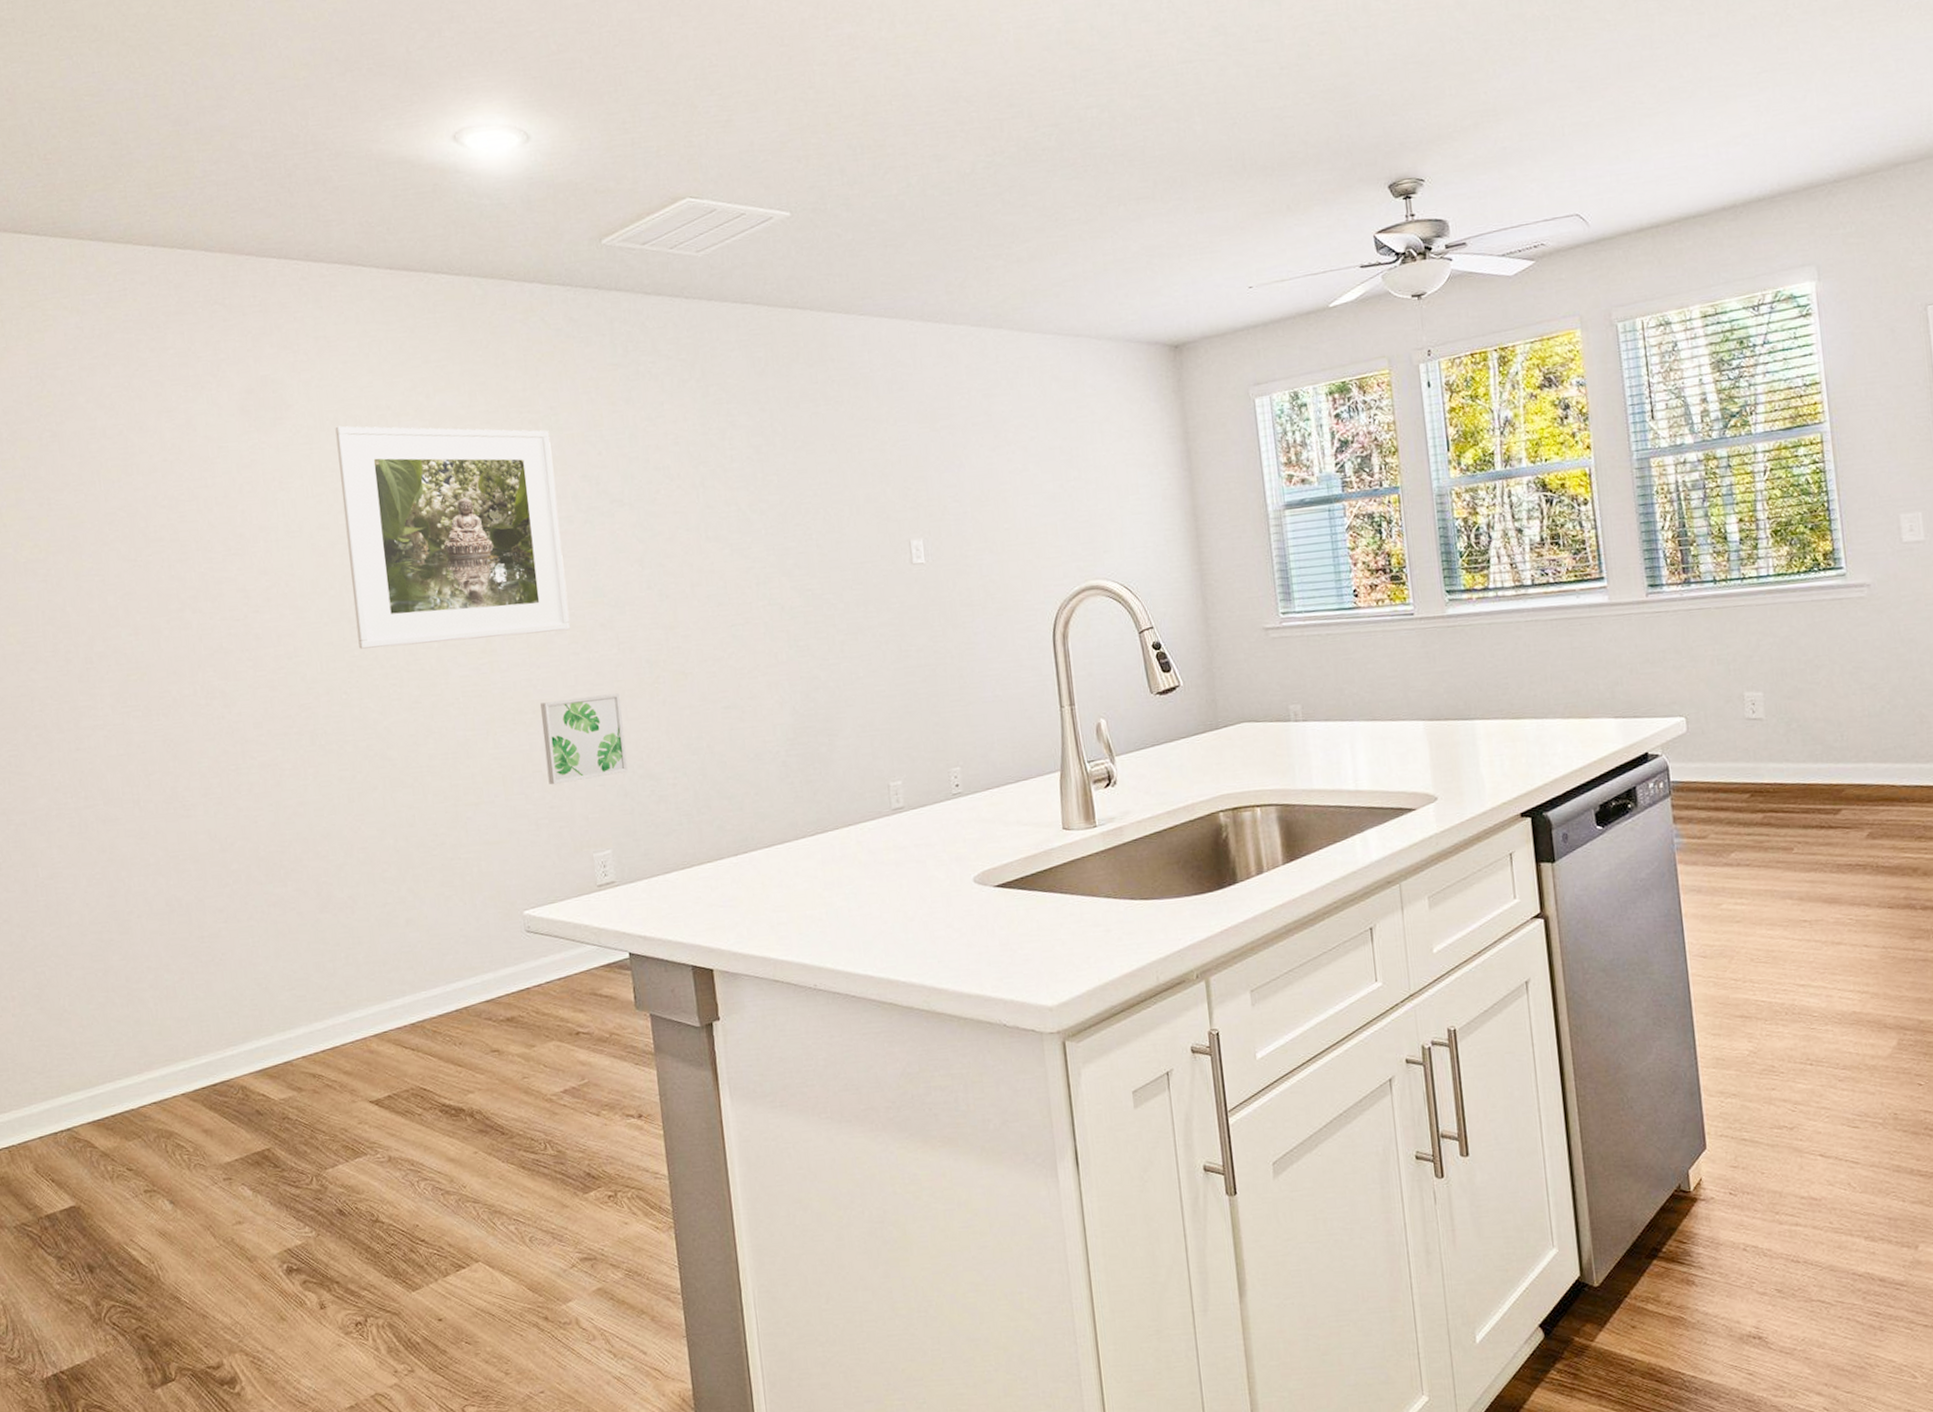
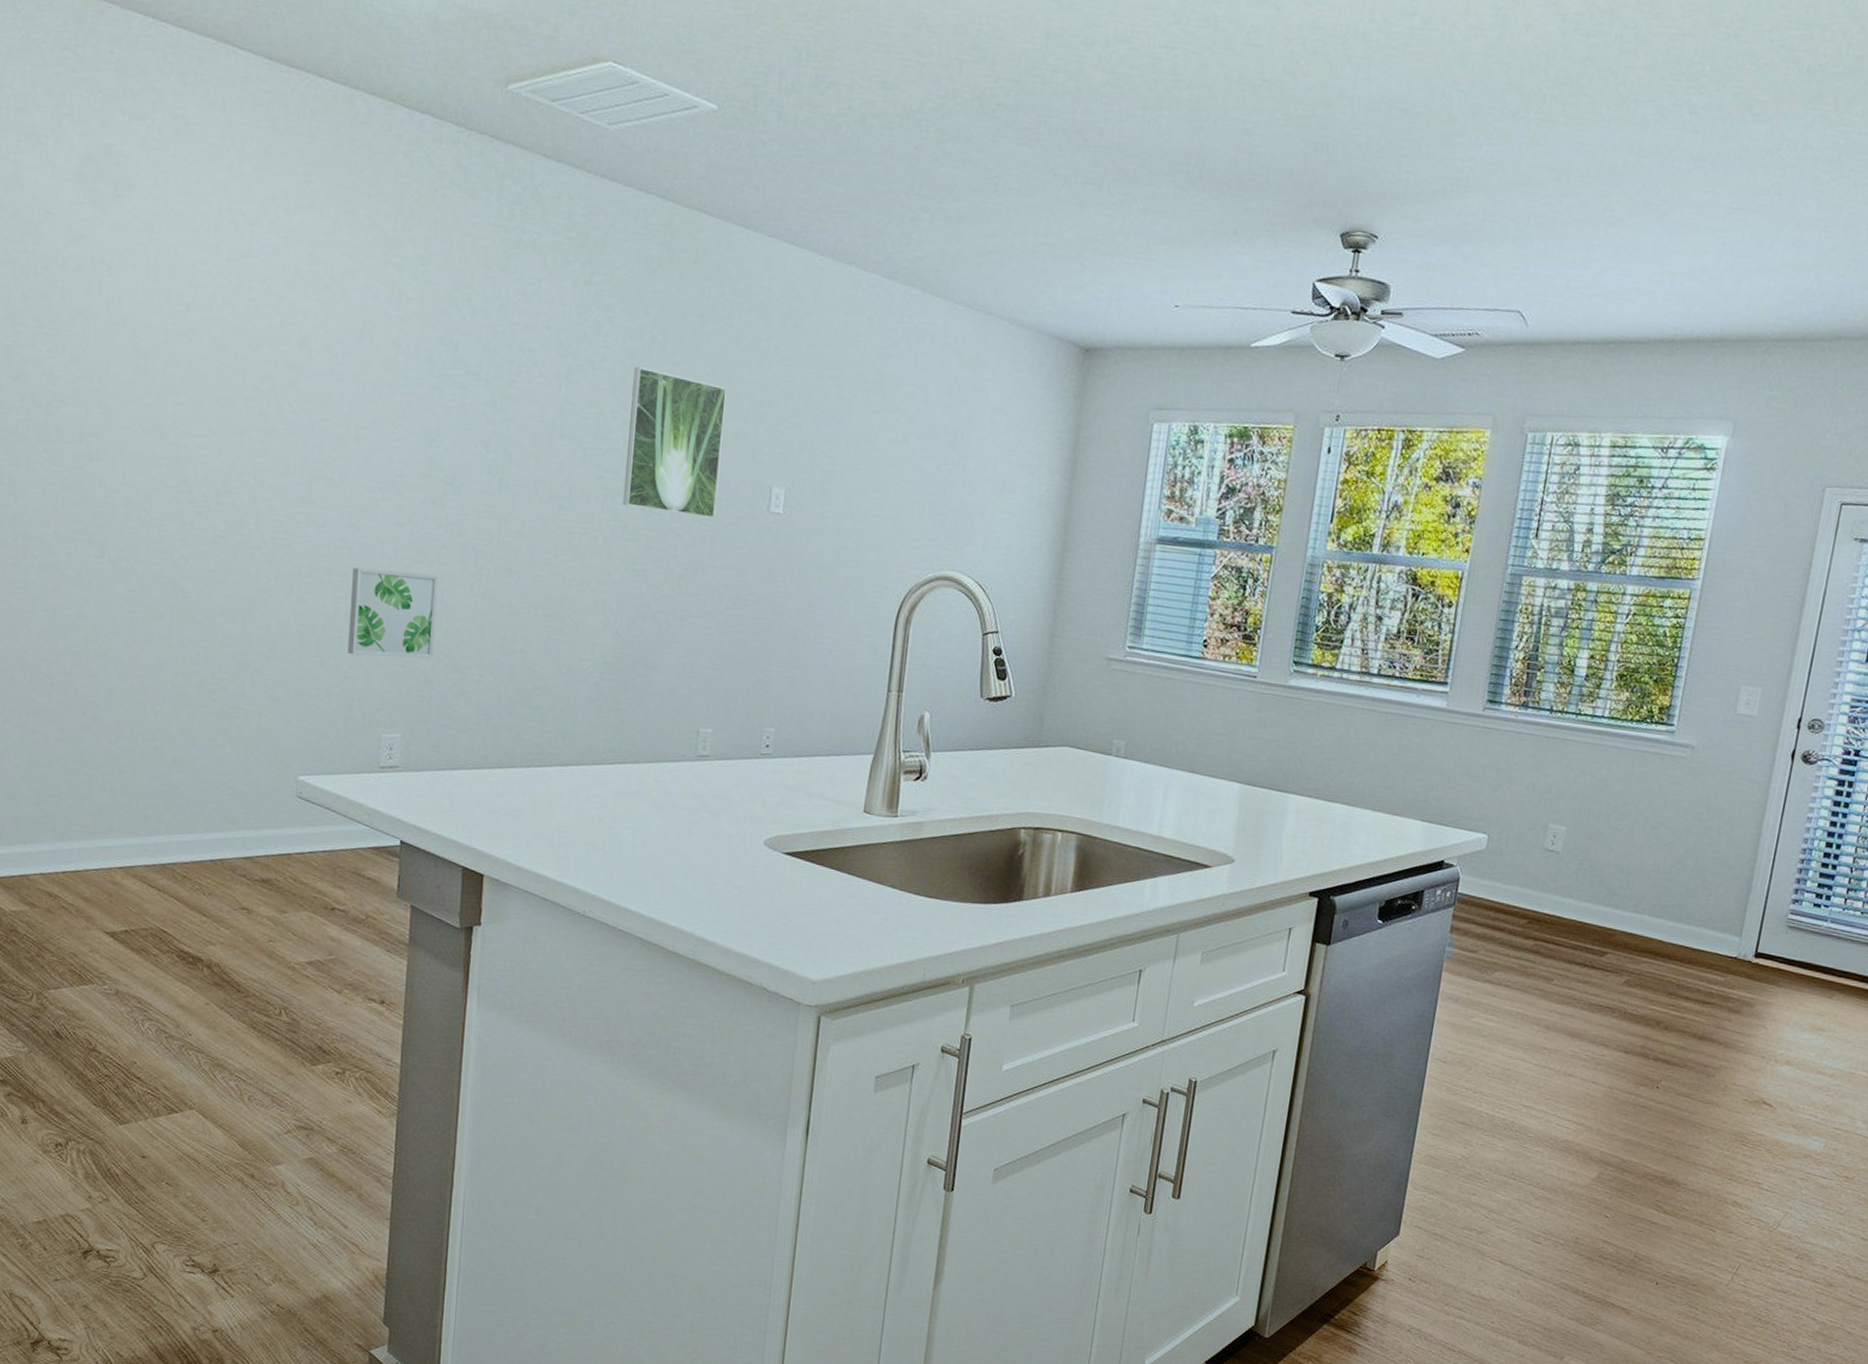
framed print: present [335,425,570,649] -> none [168,220,413,499]
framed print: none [762,459,863,589] -> present [622,367,727,519]

